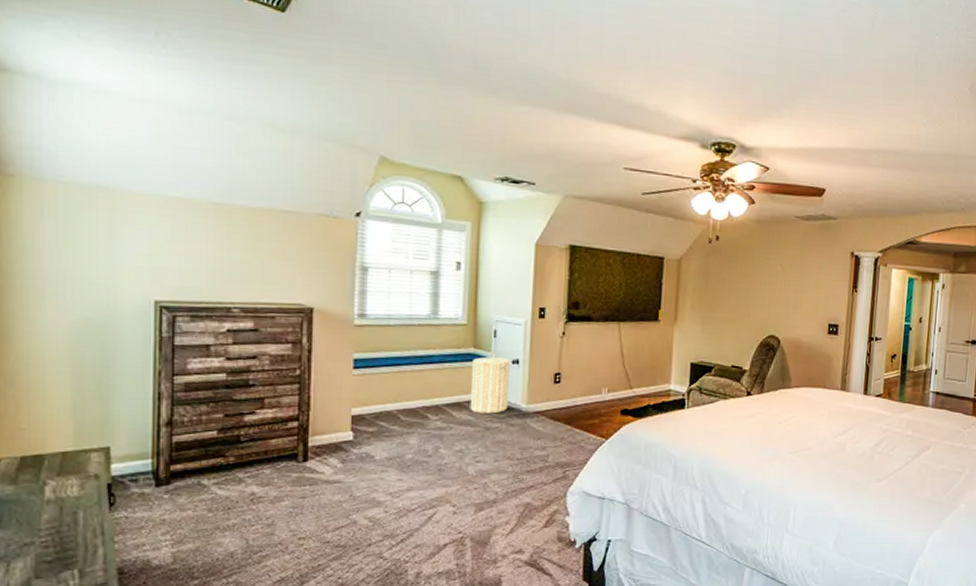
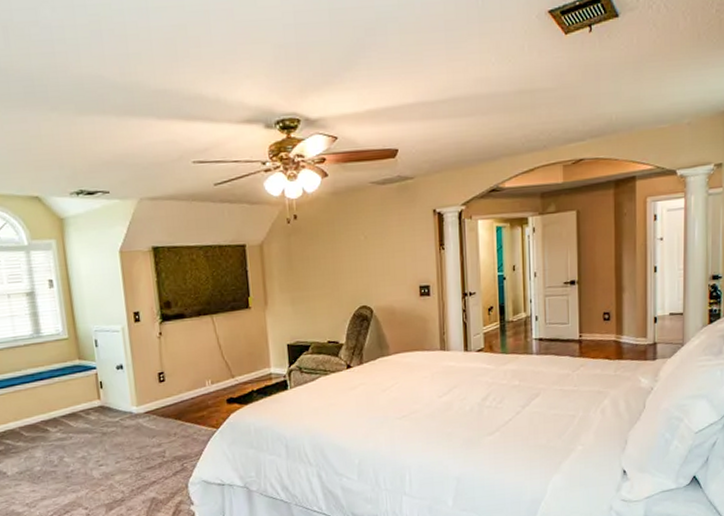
laundry hamper: present [470,352,510,414] -> none [80,361,120,421]

